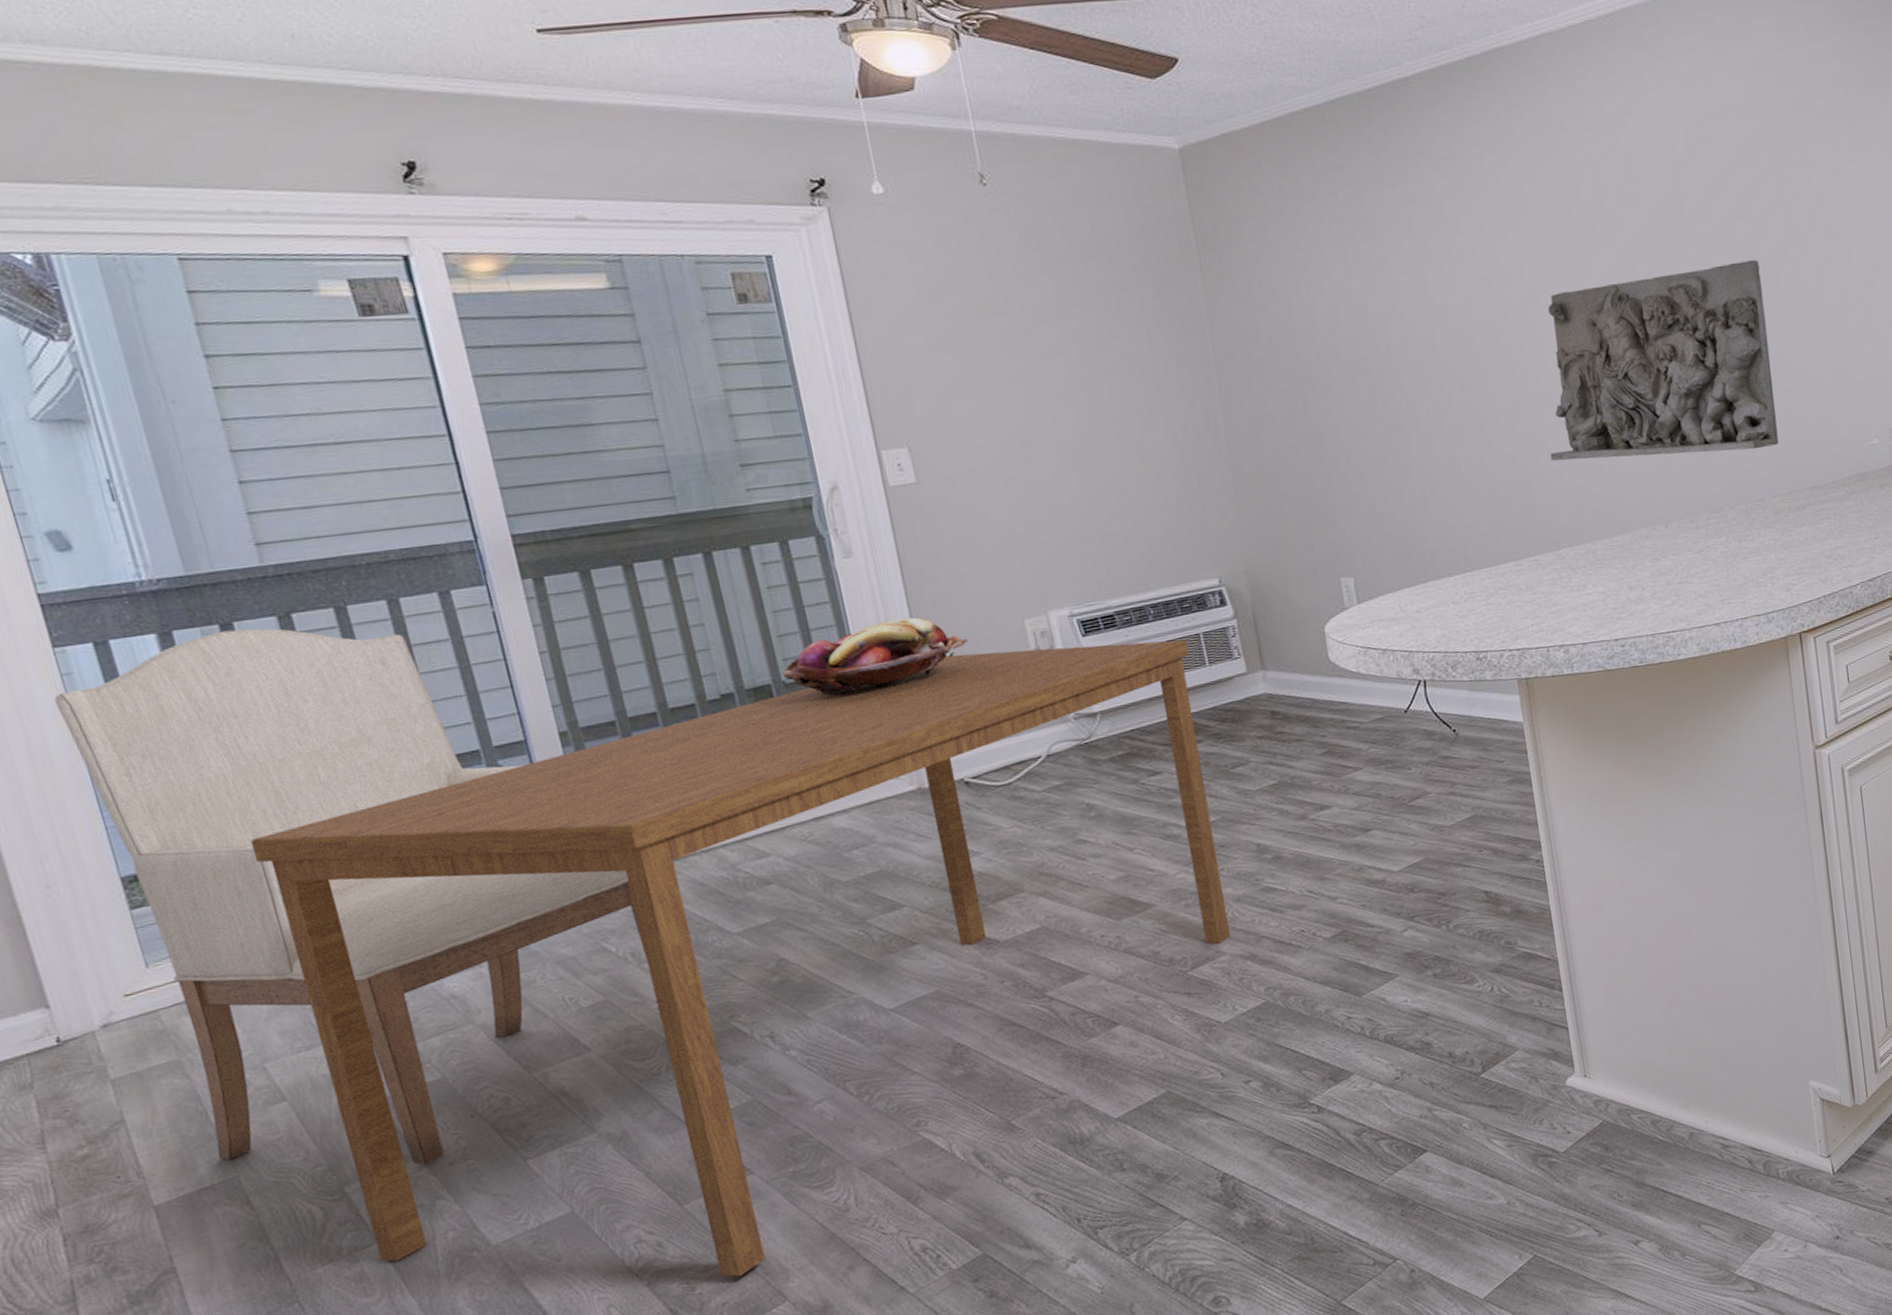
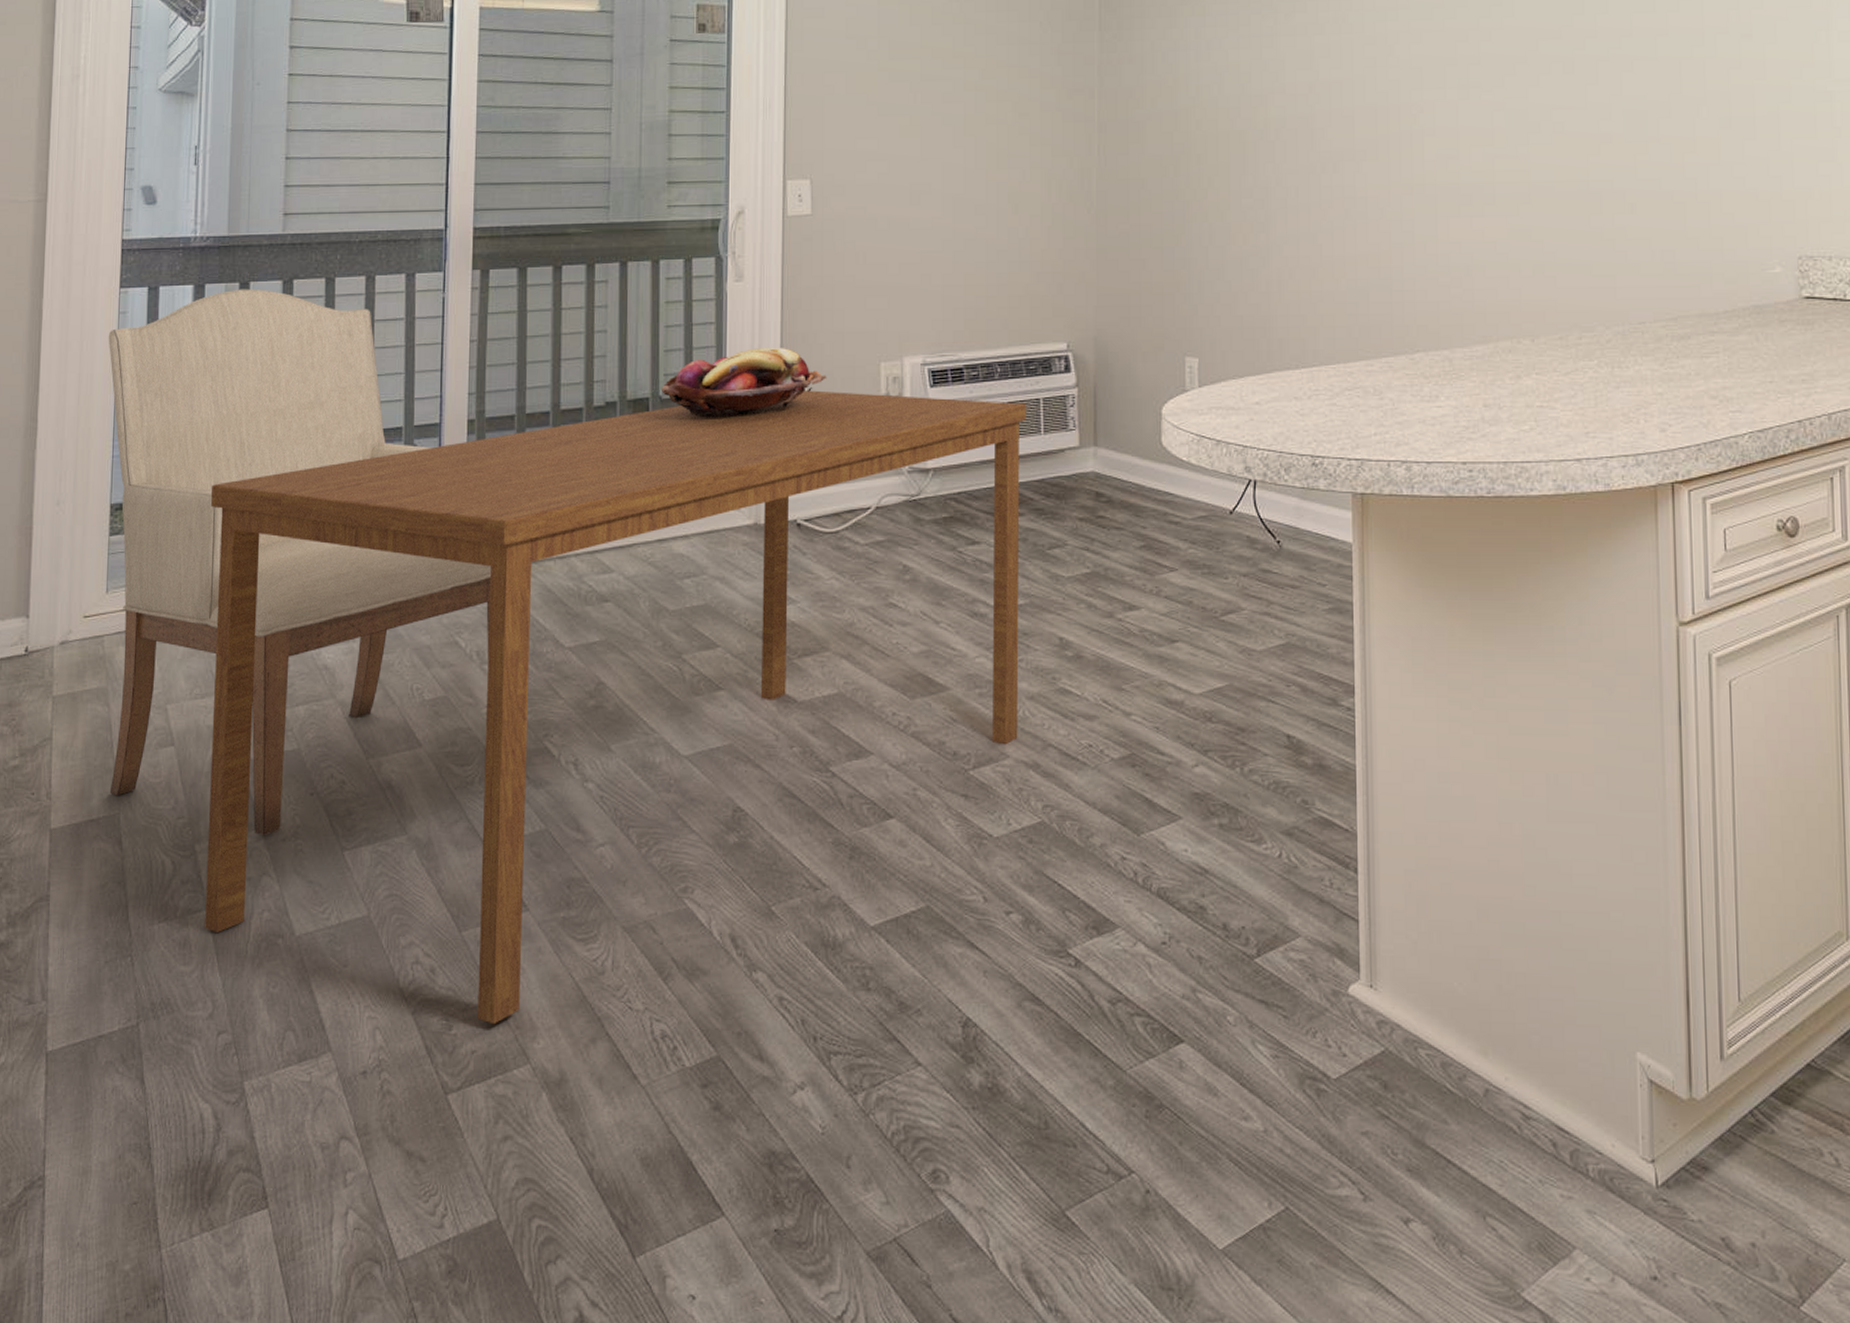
relief sculpture: present [1548,260,1779,461] -> none [1416,58,1667,265]

